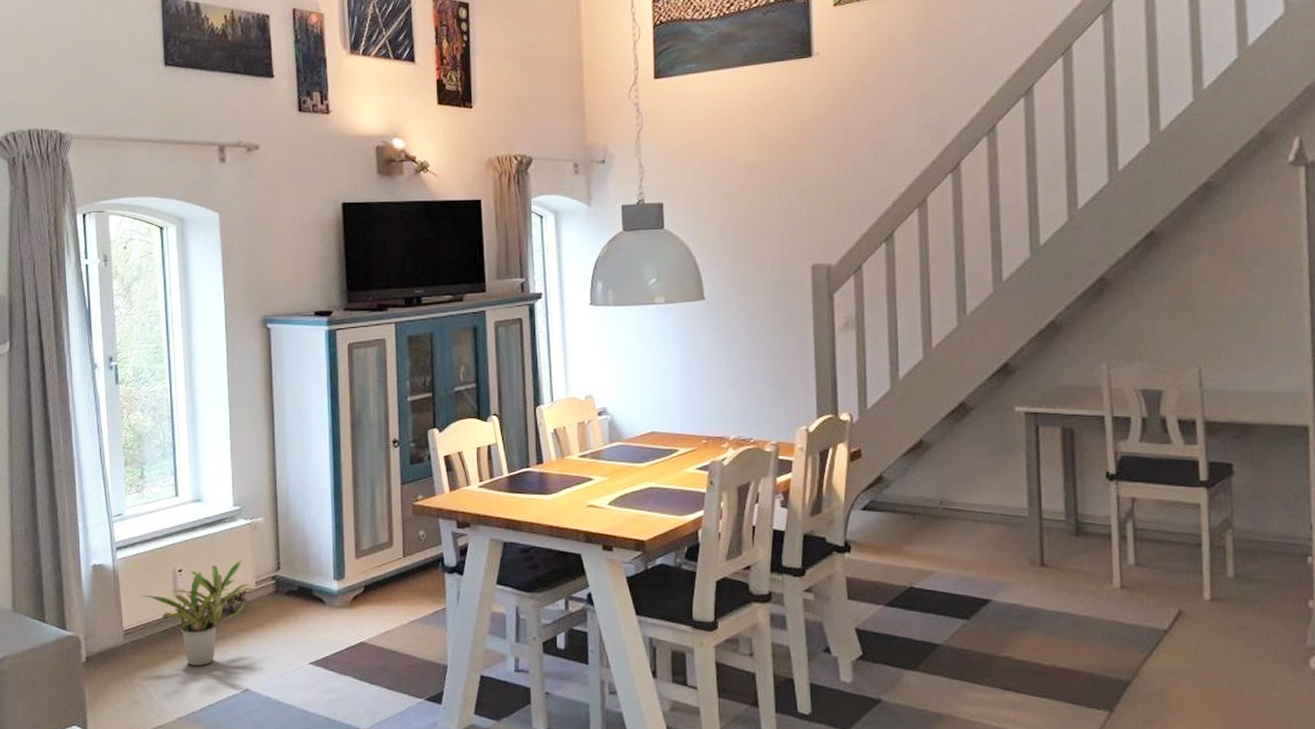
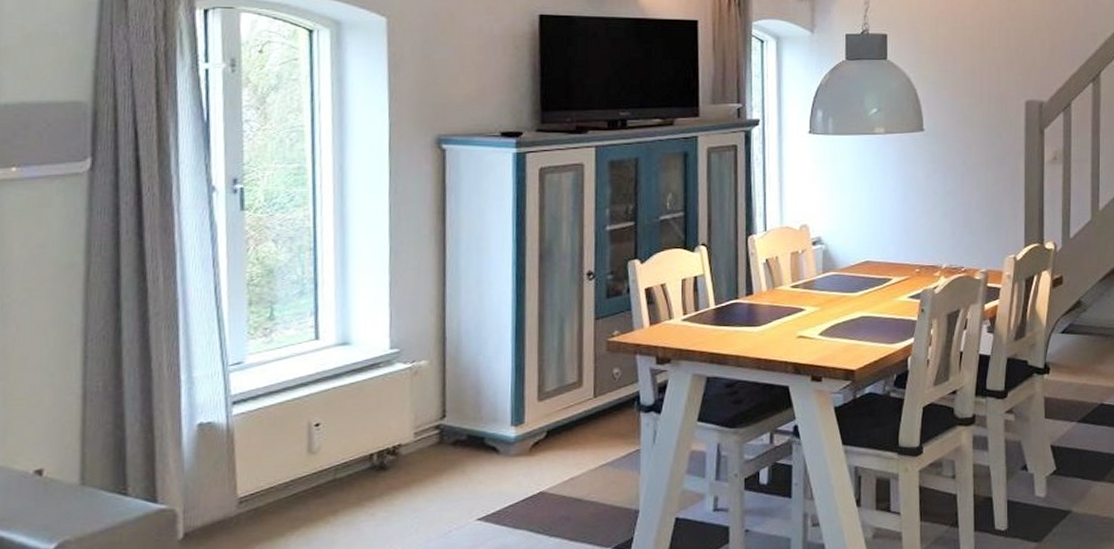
potted plant: present [141,559,258,667] -> none [264,408,417,534]

